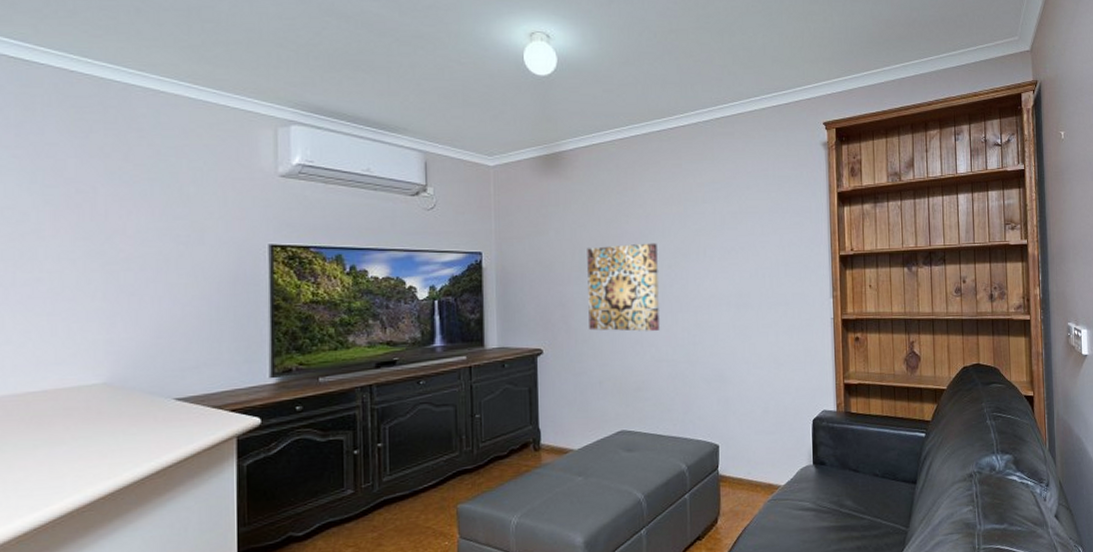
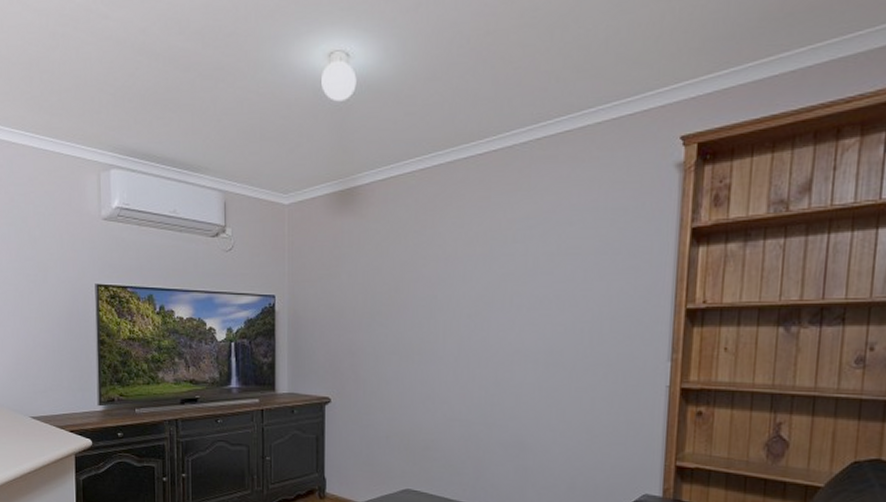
wall art: present [587,243,660,331] -> none [378,288,456,387]

